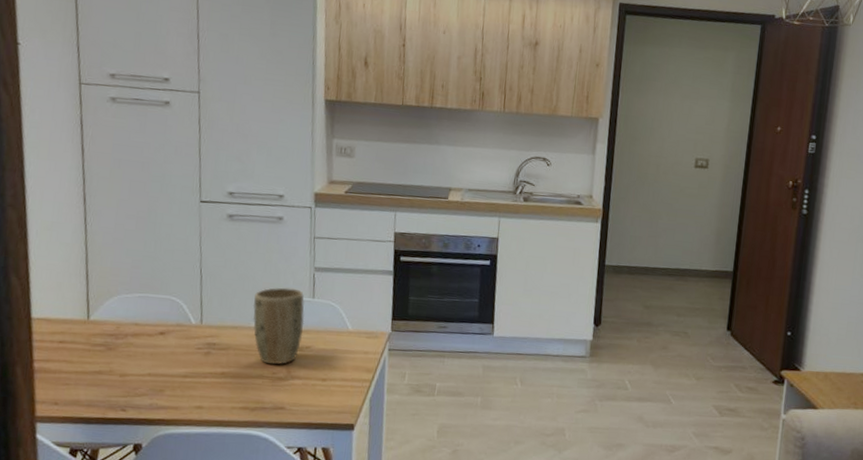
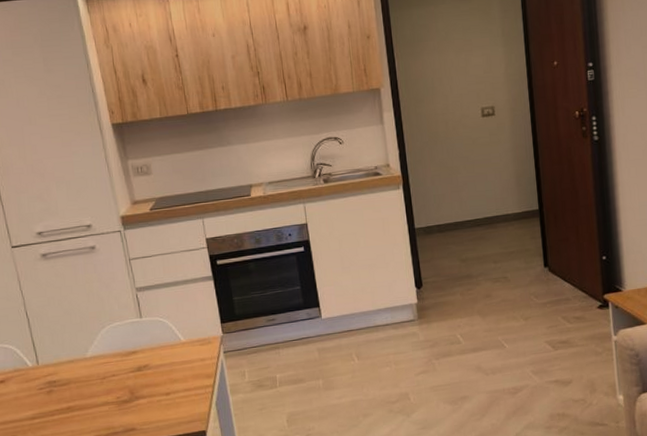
plant pot: present [252,287,305,365] -> none [84,312,139,390]

